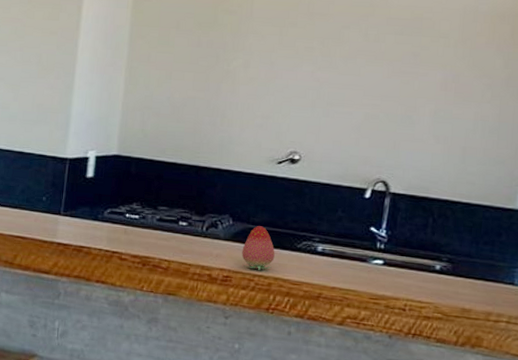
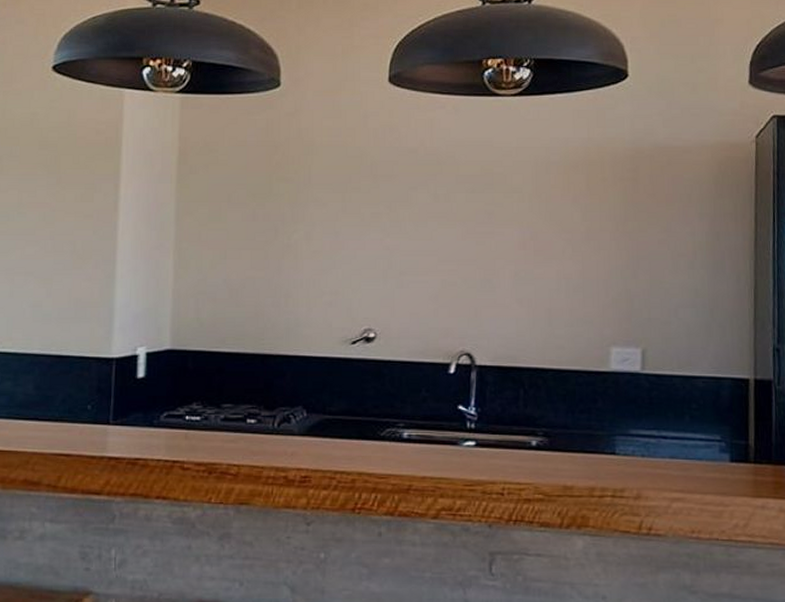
fruit: present [242,226,275,270] -> none [320,416,357,466]

